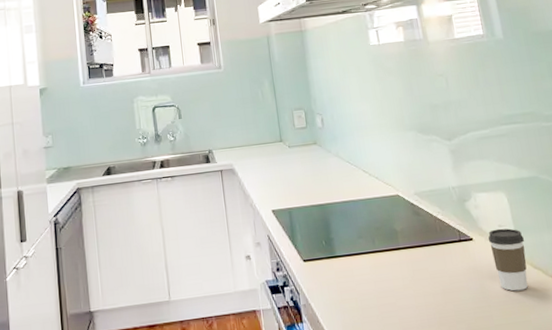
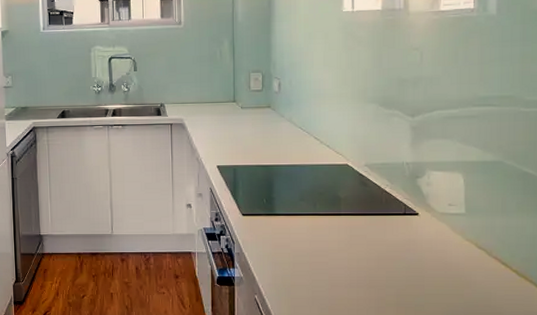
coffee cup: present [488,228,528,291] -> none [435,207,473,267]

